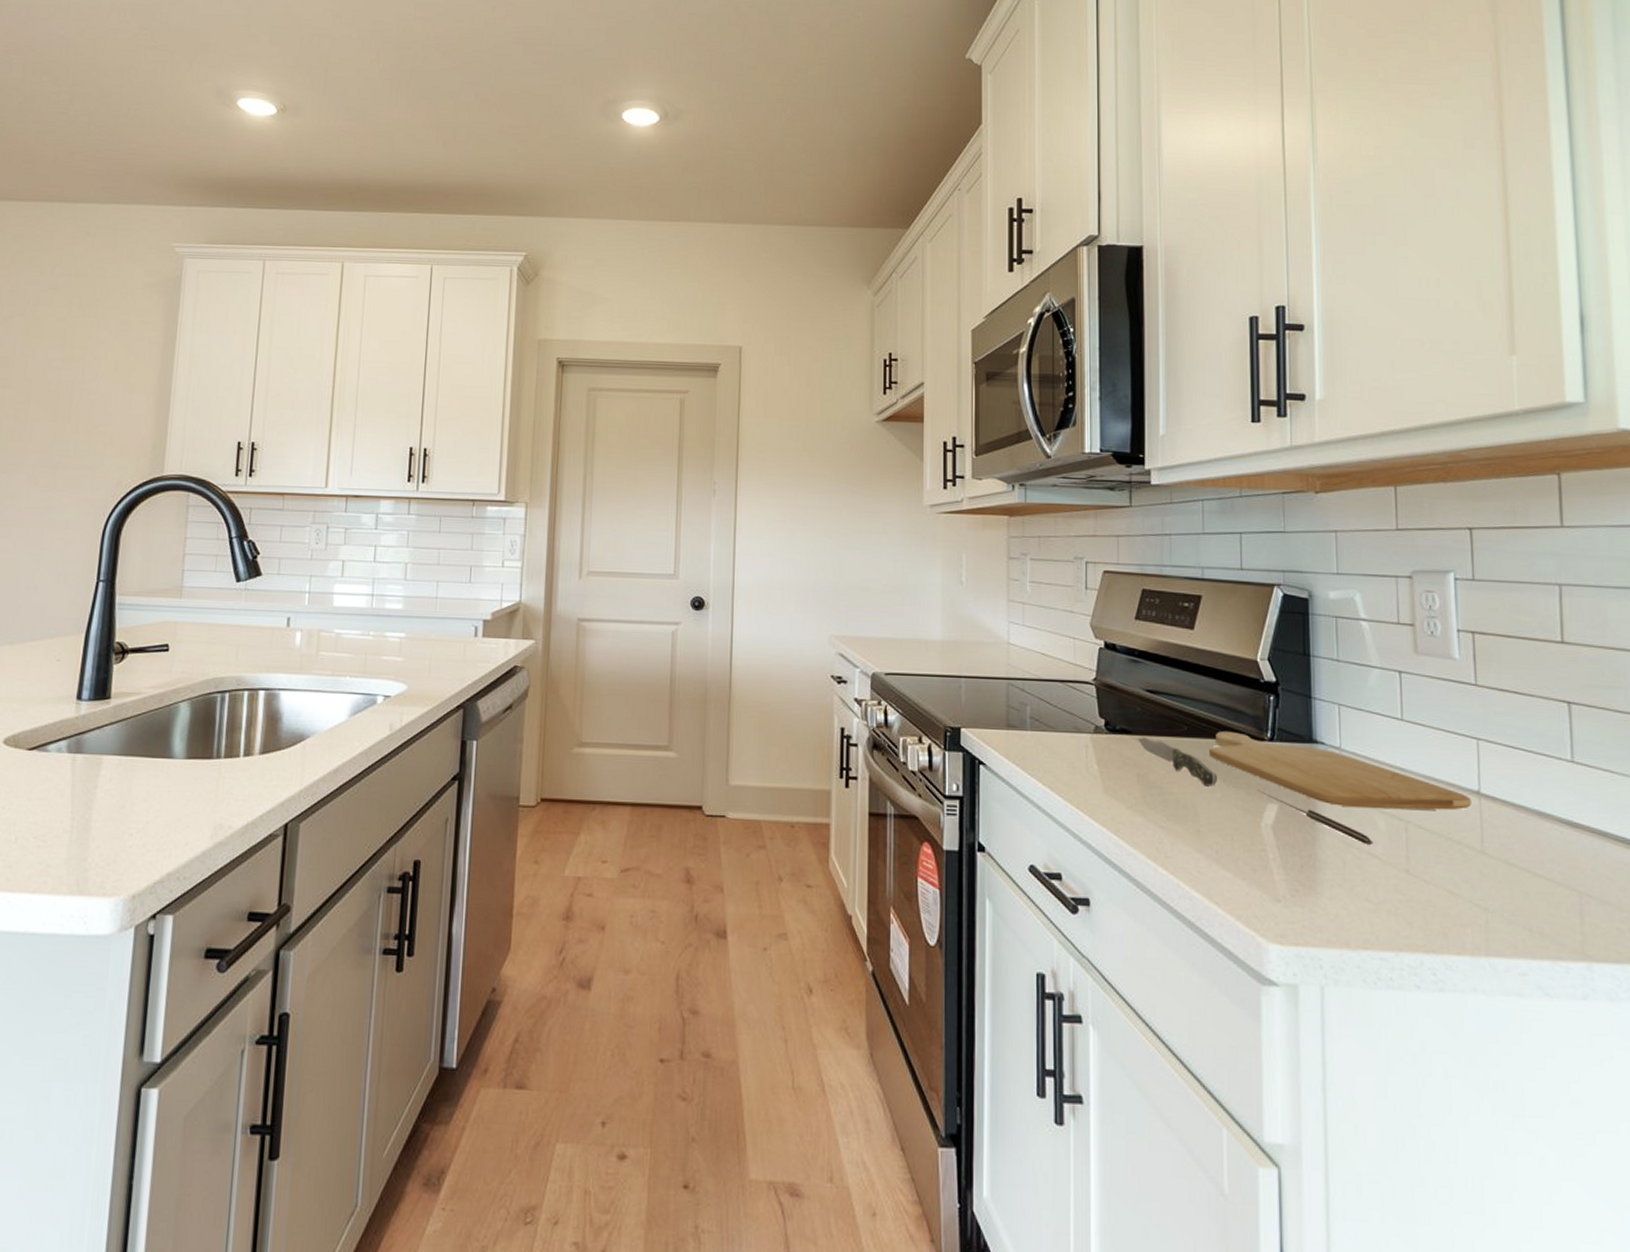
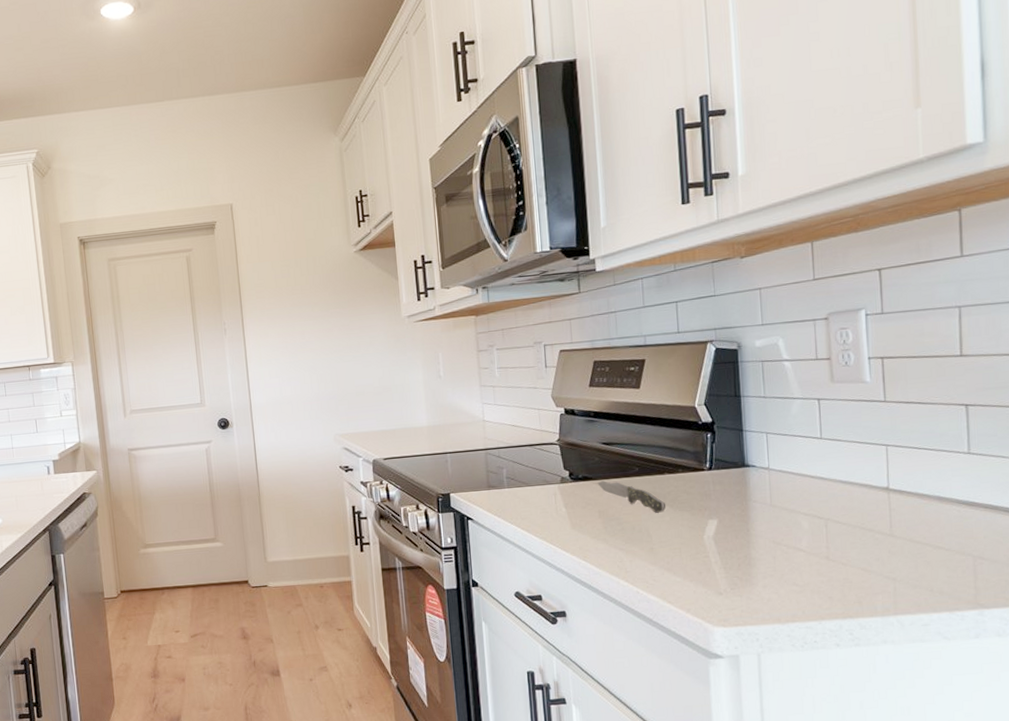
chopping board: present [1209,730,1472,810] -> none [658,466,882,515]
knife: present [1257,790,1374,845] -> none [699,510,799,542]

